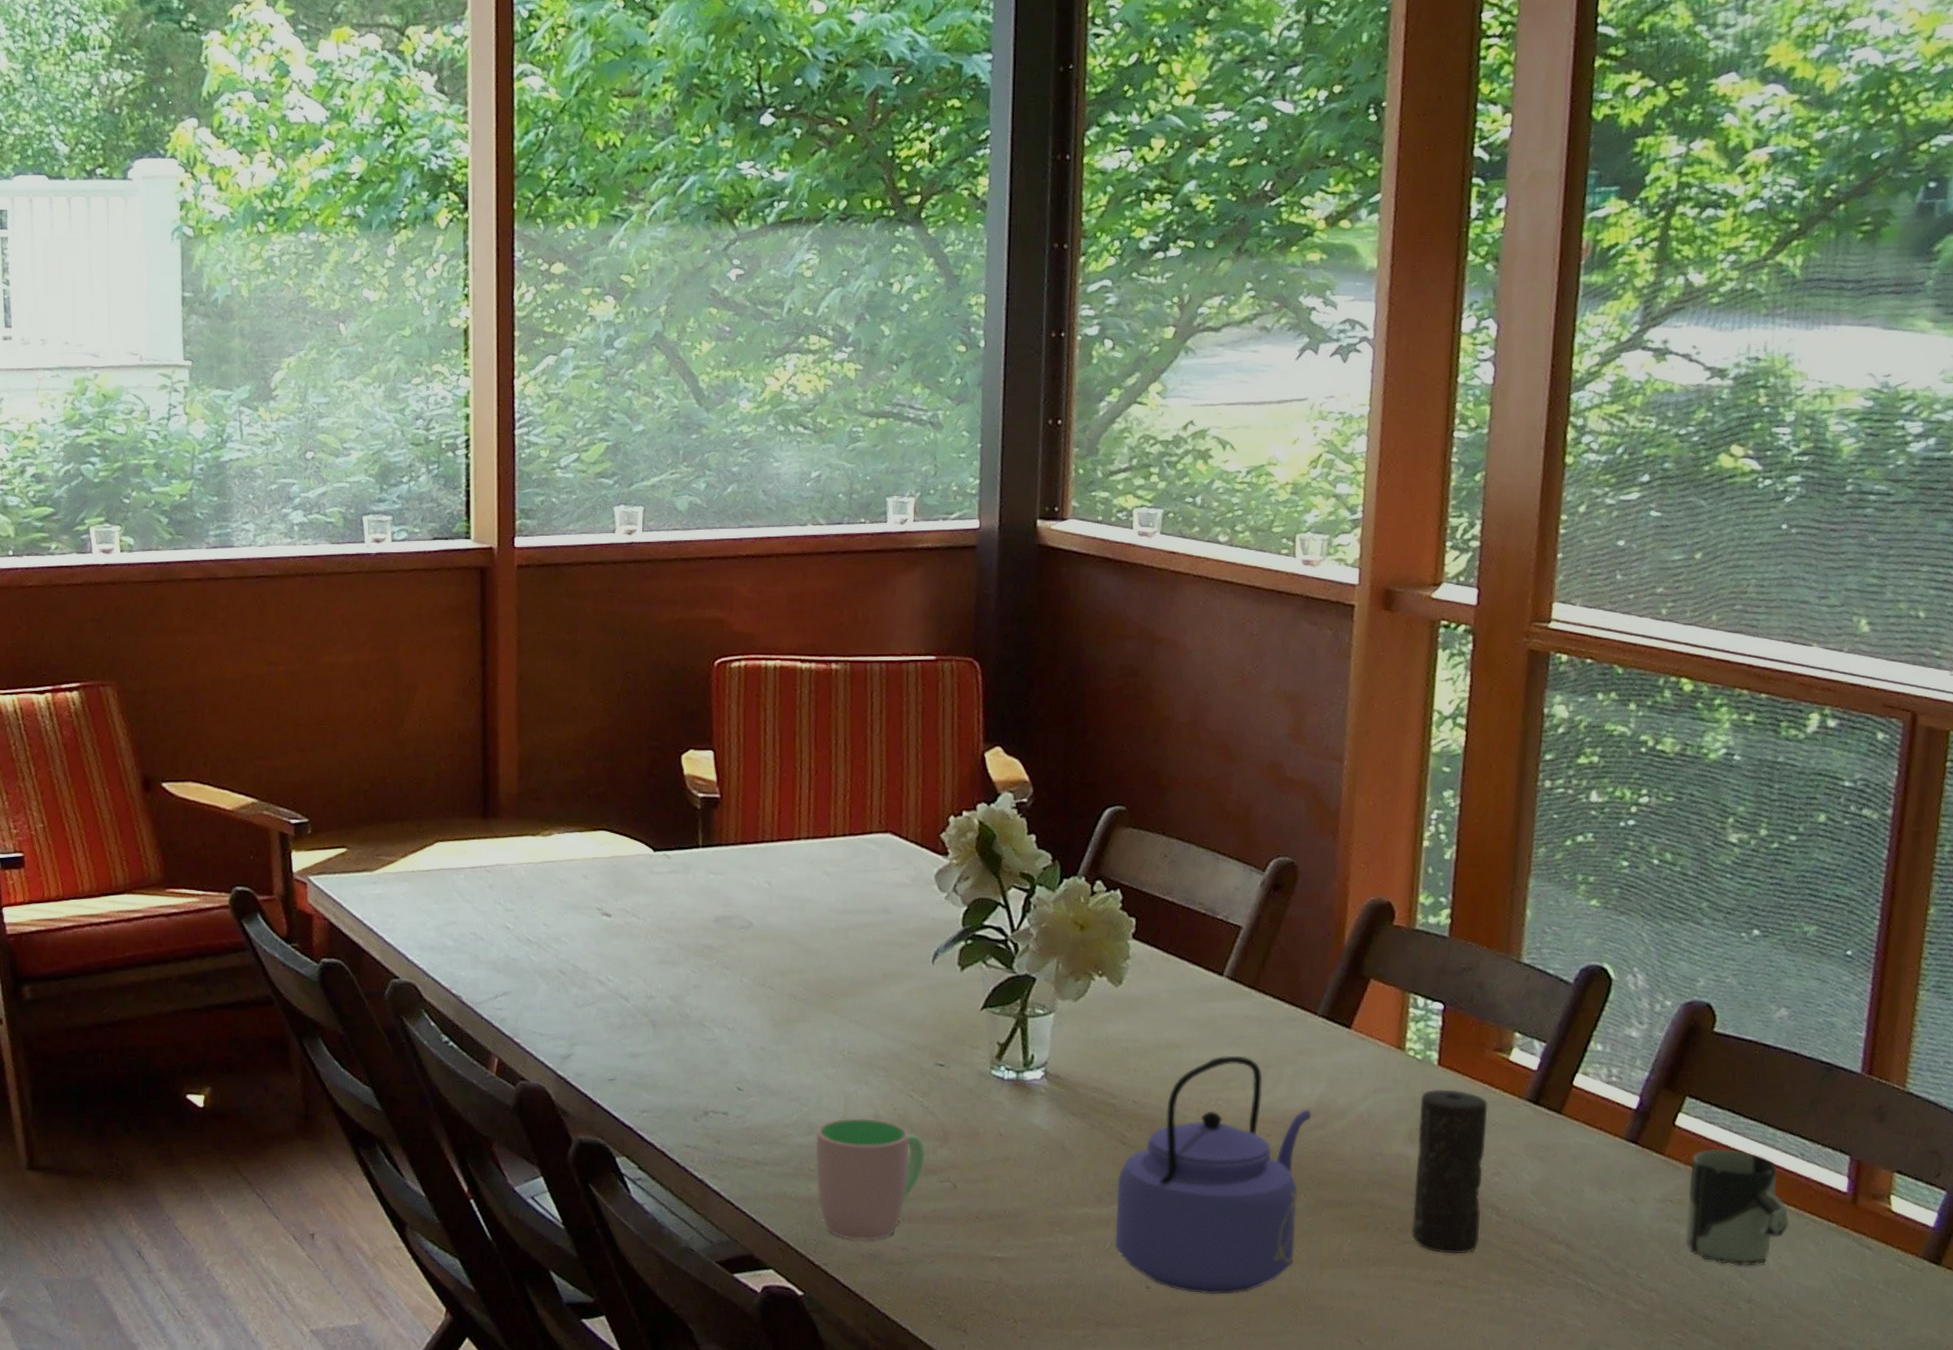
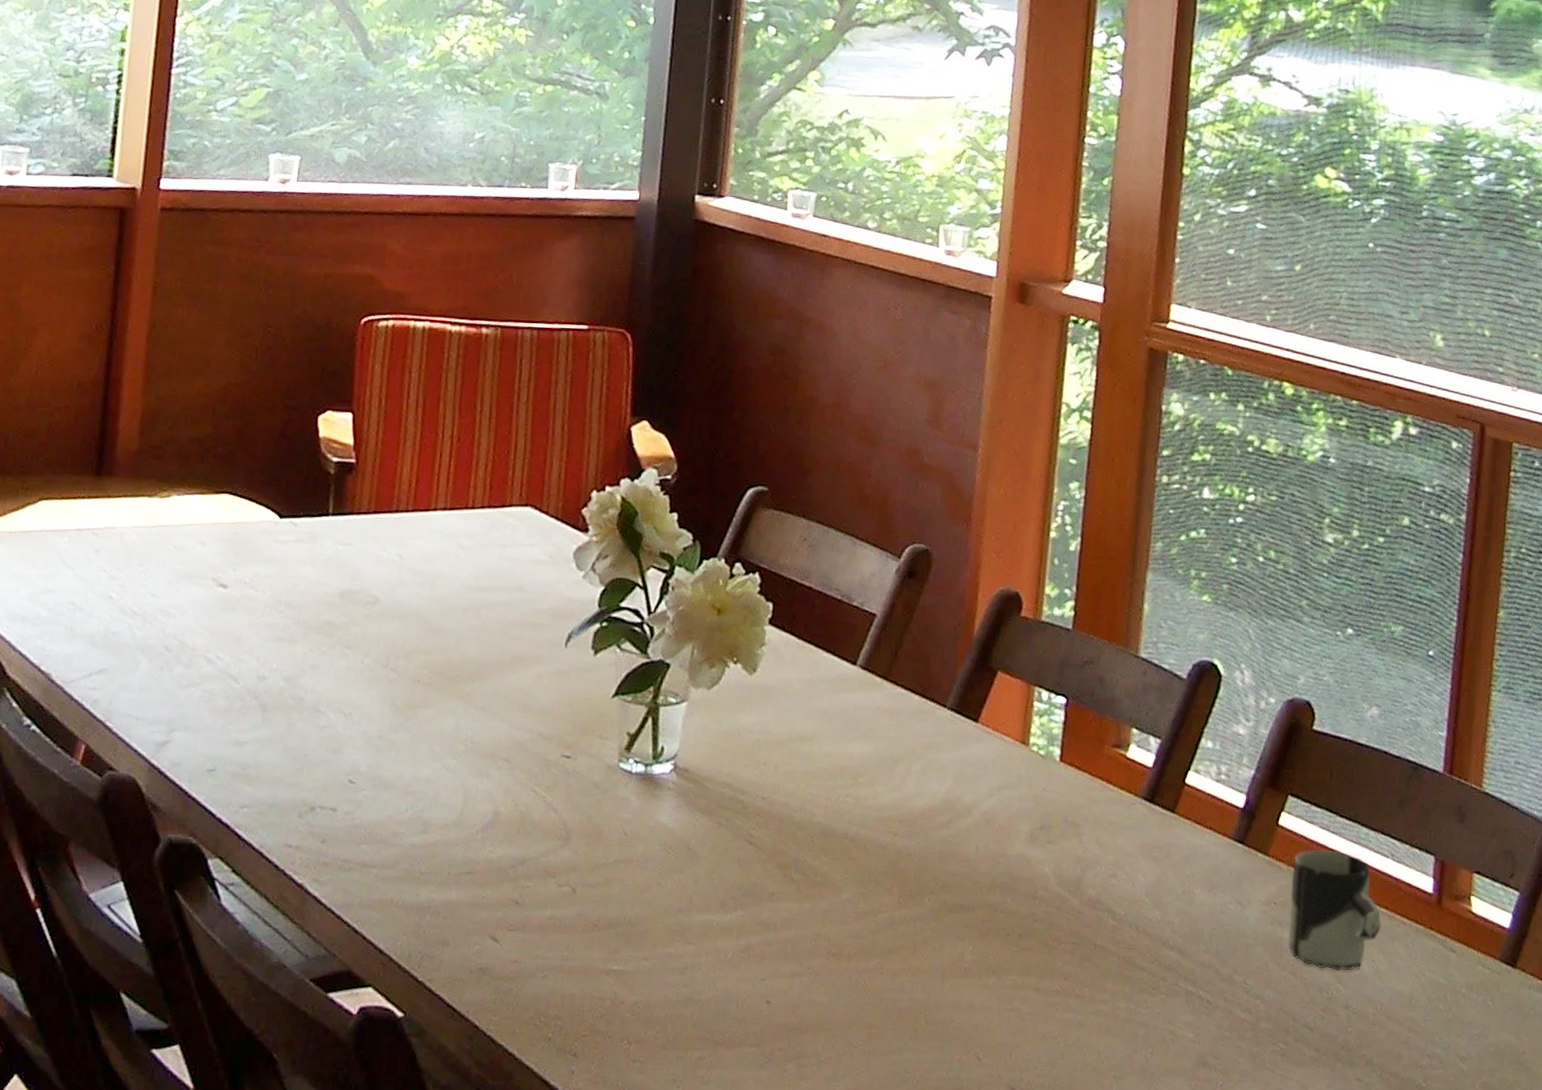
cup: present [815,1117,925,1241] -> none [427,814,545,953]
kettle: present [1115,1055,1312,1295] -> none [737,749,938,1009]
candle: present [1411,1089,1488,1254] -> none [1030,786,1106,961]

